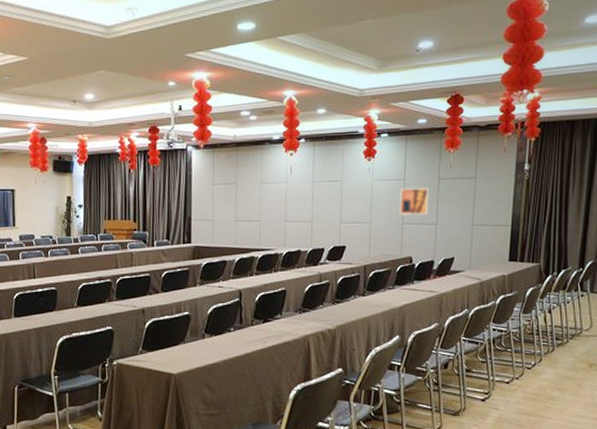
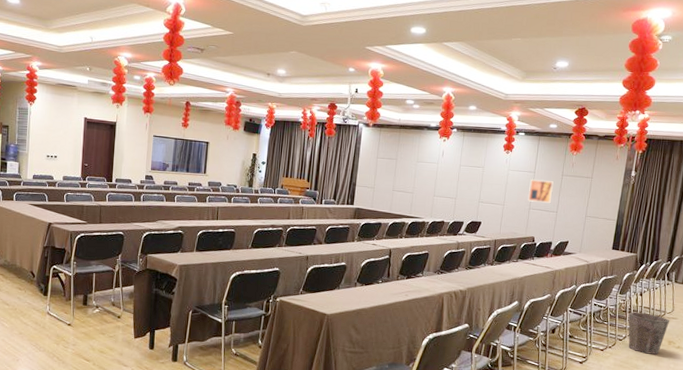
waste bin: none [536,332,589,382] -> present [628,311,670,355]

